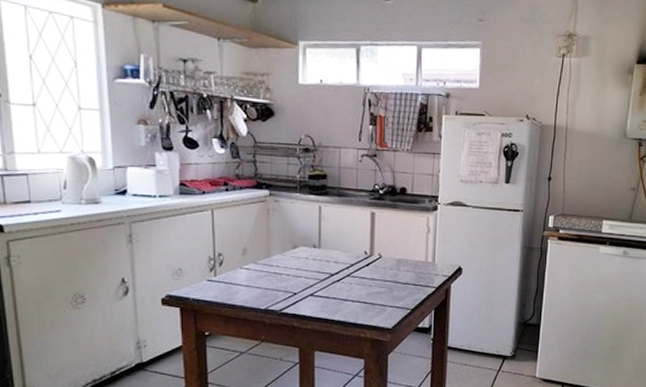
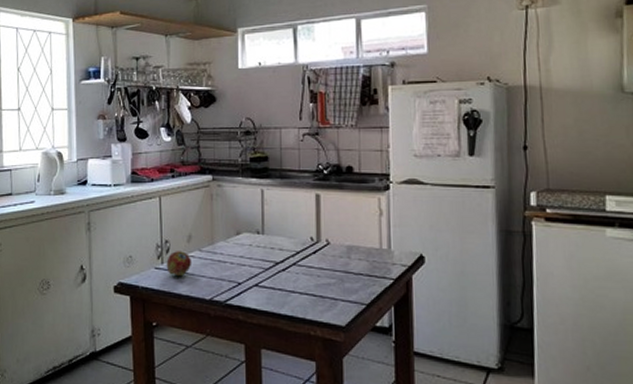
fruit: none [220,264,247,288] -> present [166,251,192,277]

